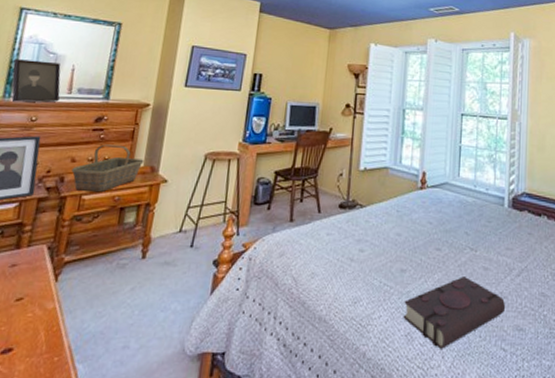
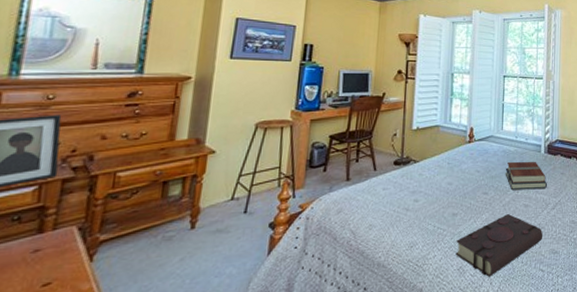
picture frame: present [11,59,61,102] -> none [19,34,83,80]
basket: present [71,144,144,193] -> none [102,119,188,169]
books: none [461,214,512,250] -> present [505,161,548,189]

